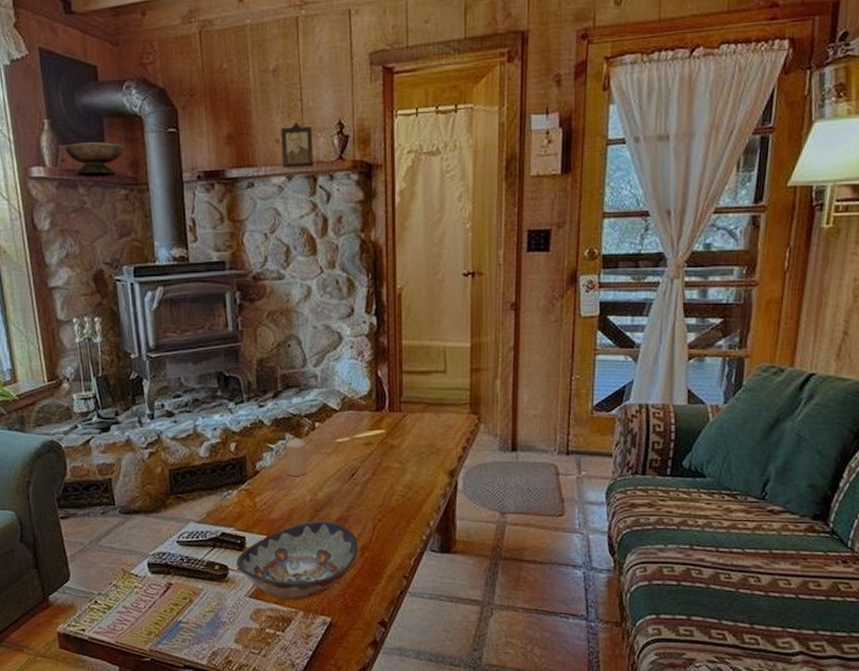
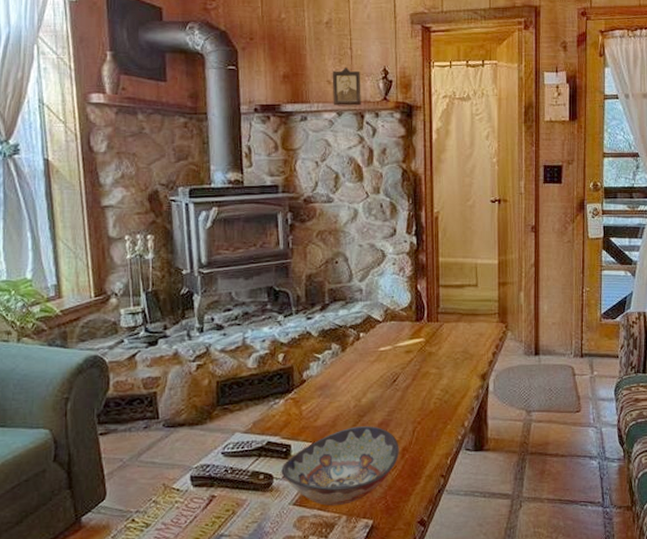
decorative bowl: present [62,142,124,177] -> none [123,74,185,106]
candle: present [285,437,307,477] -> none [331,346,352,385]

